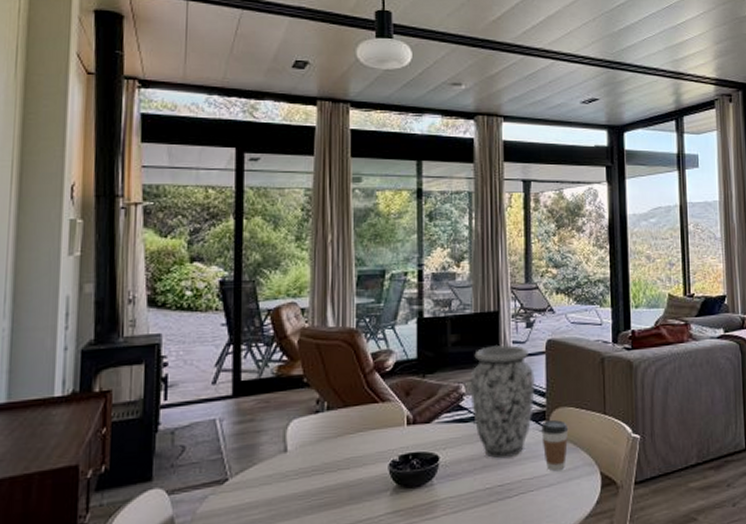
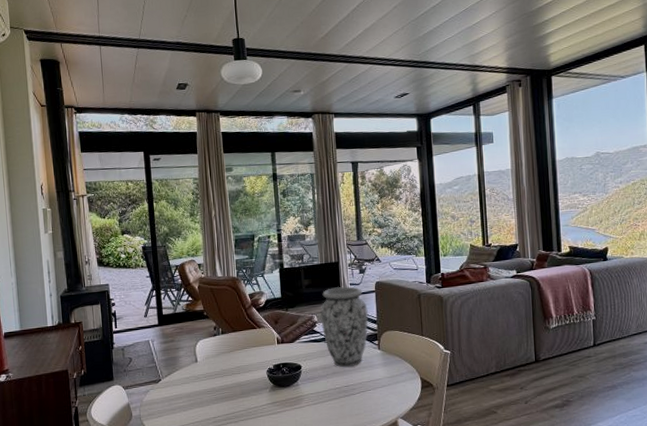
coffee cup: present [541,420,569,472] -> none [374,340,395,377]

